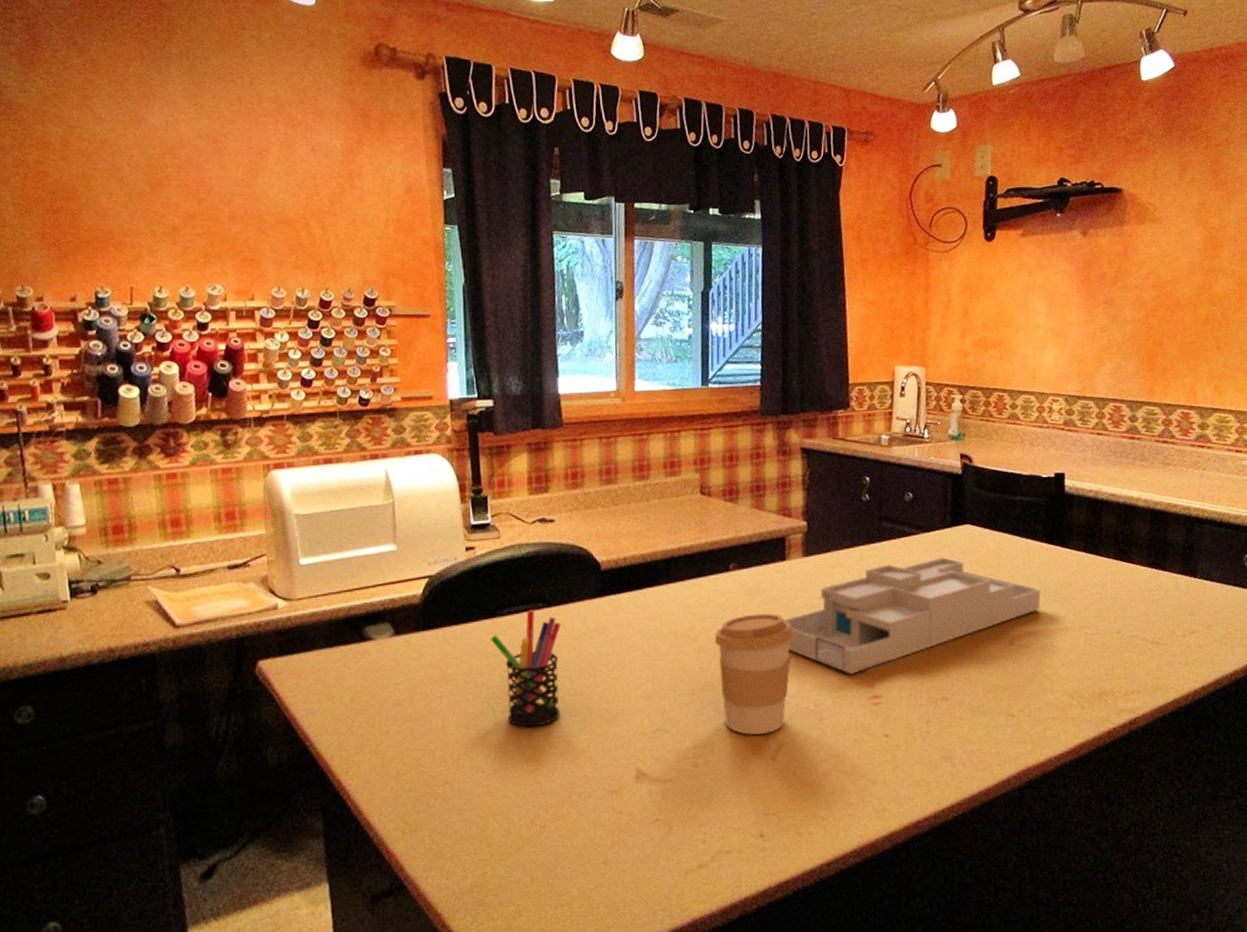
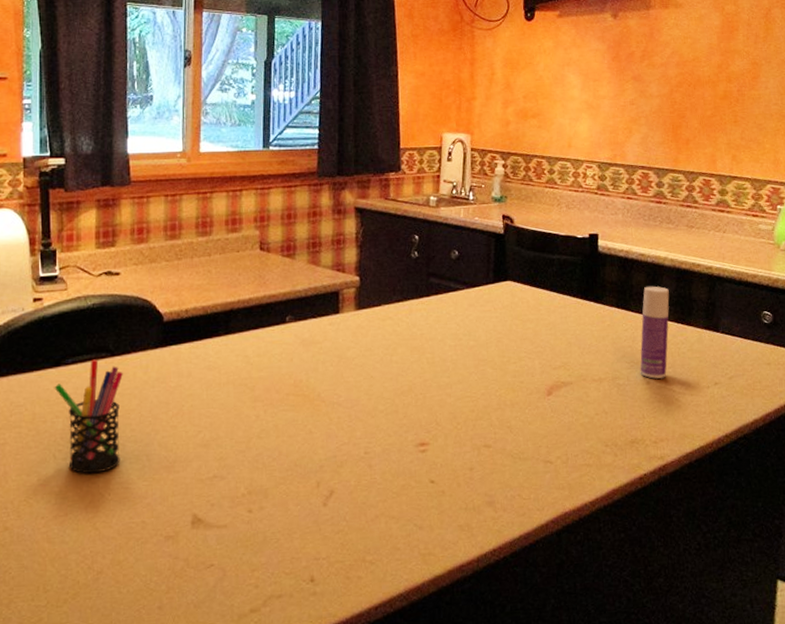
coffee cup: present [714,613,794,735] -> none [270,363,346,481]
desk organizer: present [783,557,1041,674] -> none [336,311,577,423]
bottle: none [1109,528,1143,628] -> present [640,286,669,380]

